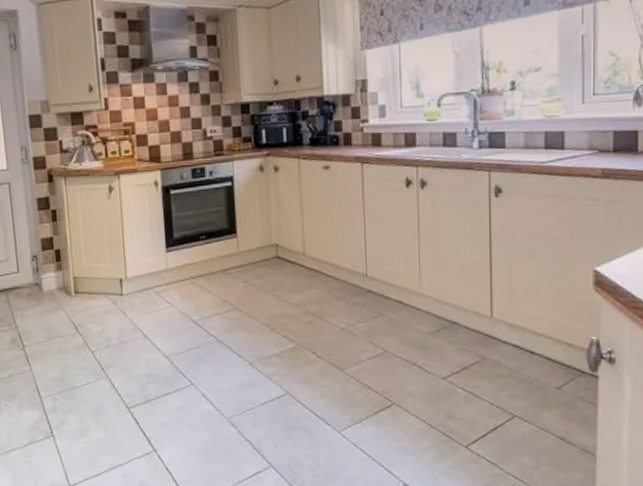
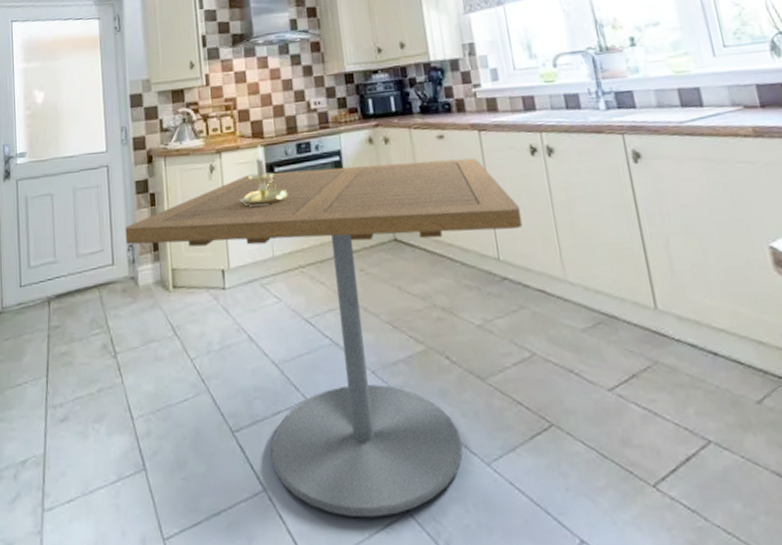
dining table: none [28,187,391,470] -> present [125,157,523,518]
candle holder: none [136,168,182,226] -> present [239,144,288,207]

